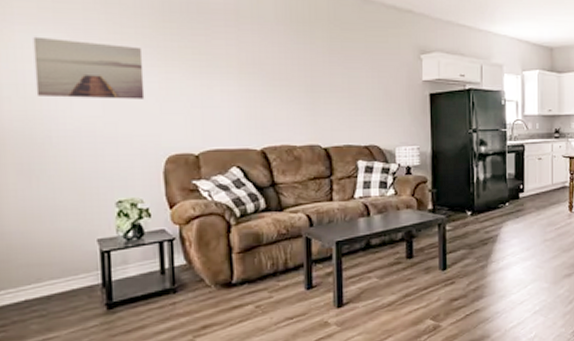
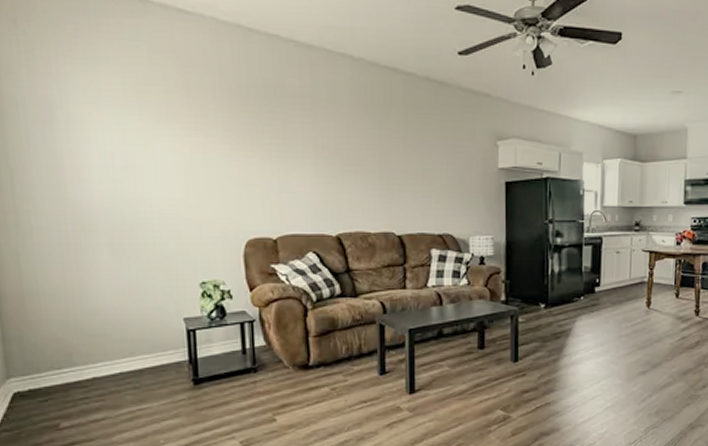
wall art: present [33,36,145,99] -> none [120,119,225,183]

